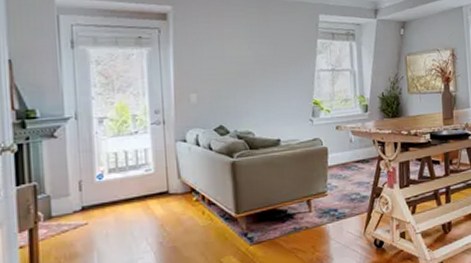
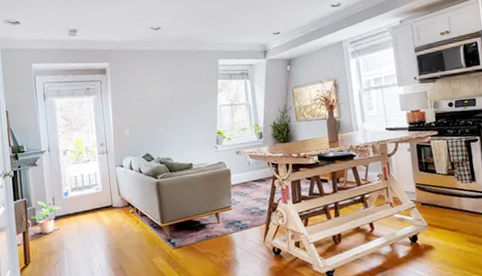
potted plant: none [42,186,91,231] -> present [30,201,61,234]

